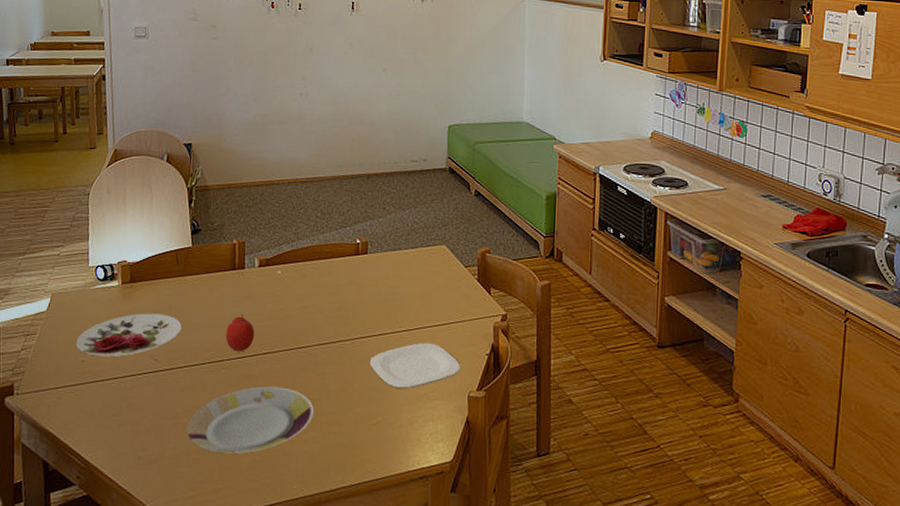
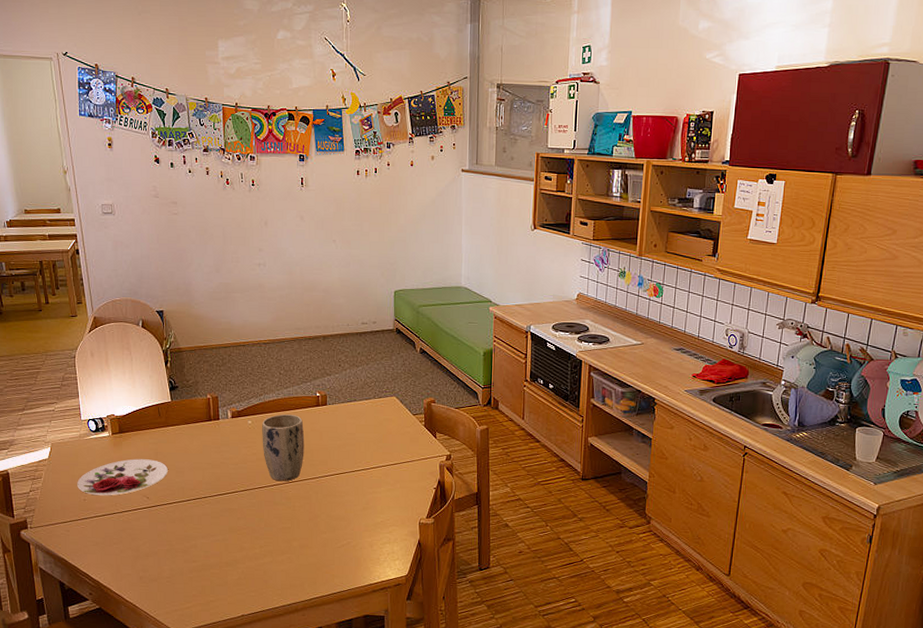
plate: present [186,386,314,454] -> none [180,518,287,573]
fruit: present [225,314,255,352] -> none [207,458,232,490]
plant pot: none [291,263,340,343] -> present [262,414,305,482]
plate: present [369,342,460,389] -> none [333,479,412,518]

